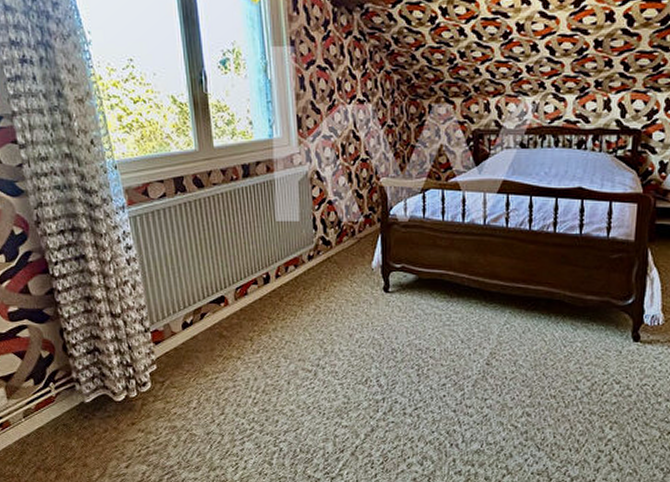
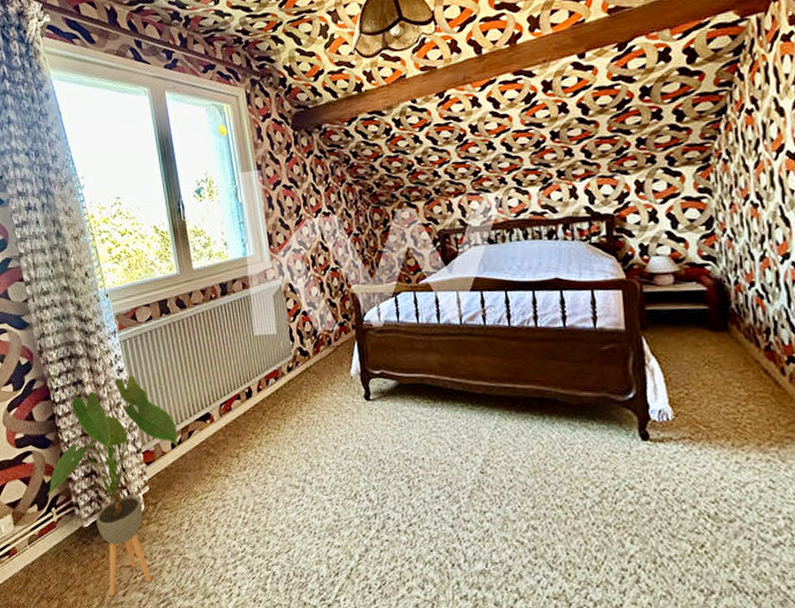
house plant: none [44,253,190,469] -> present [47,375,179,597]

